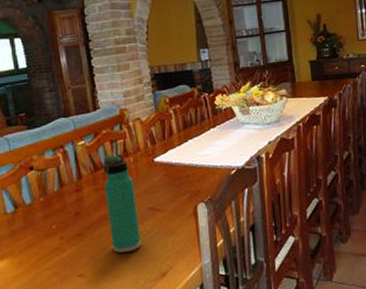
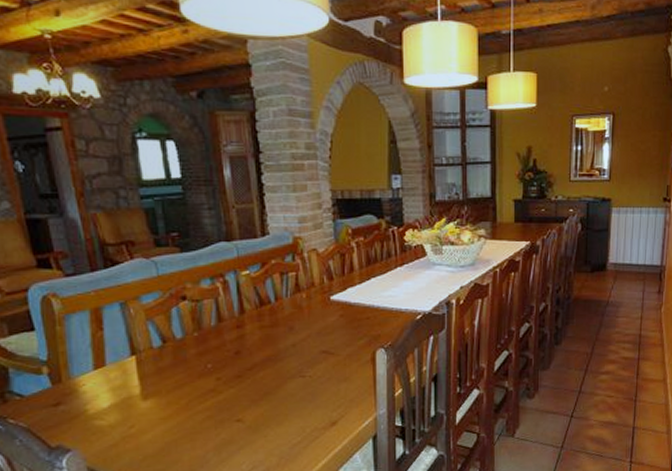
thermos bottle: present [103,154,141,253] -> none [270,289,310,398]

